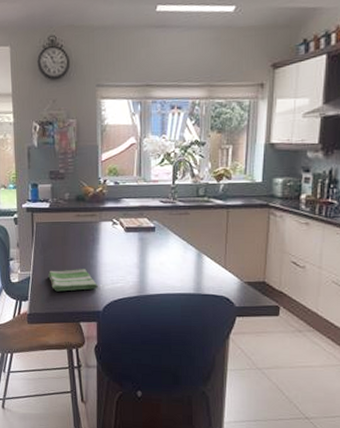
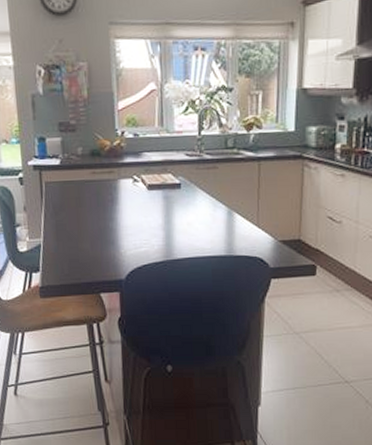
dish towel: present [48,269,98,292] -> none [62,233,120,260]

